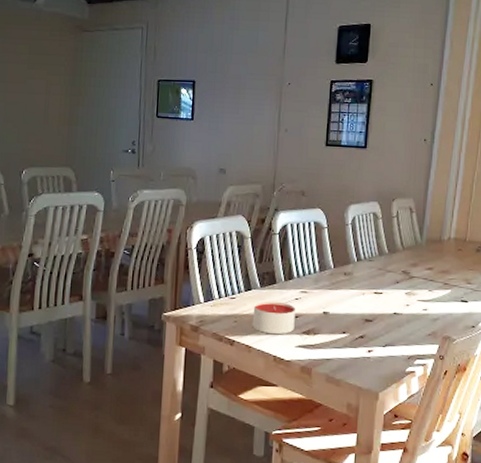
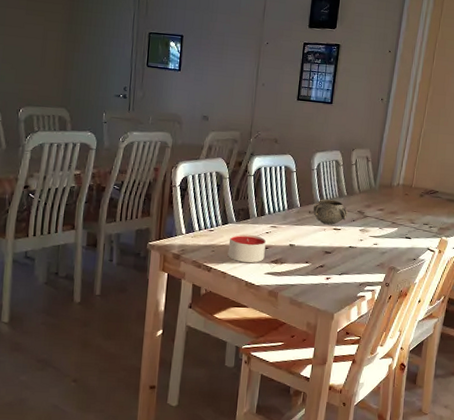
decorative bowl: none [348,258,390,288] -> present [313,199,347,225]

